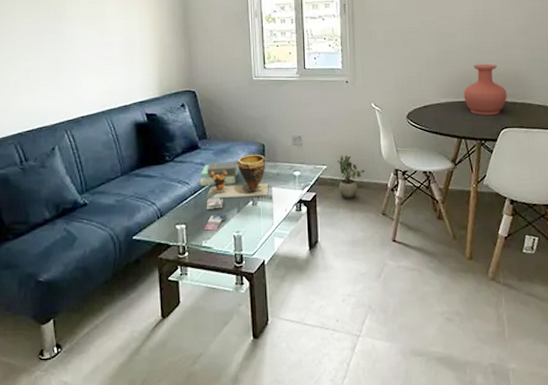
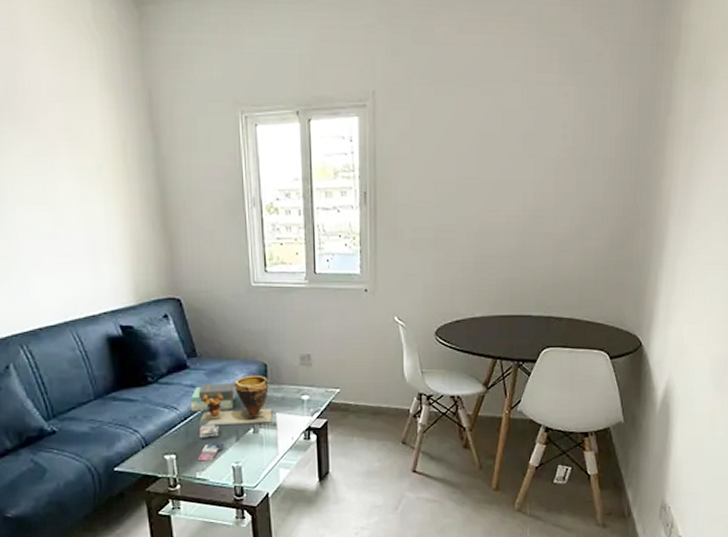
potted plant: present [337,155,366,199] -> none [352,377,385,426]
vase: present [463,63,507,116] -> none [502,271,553,333]

